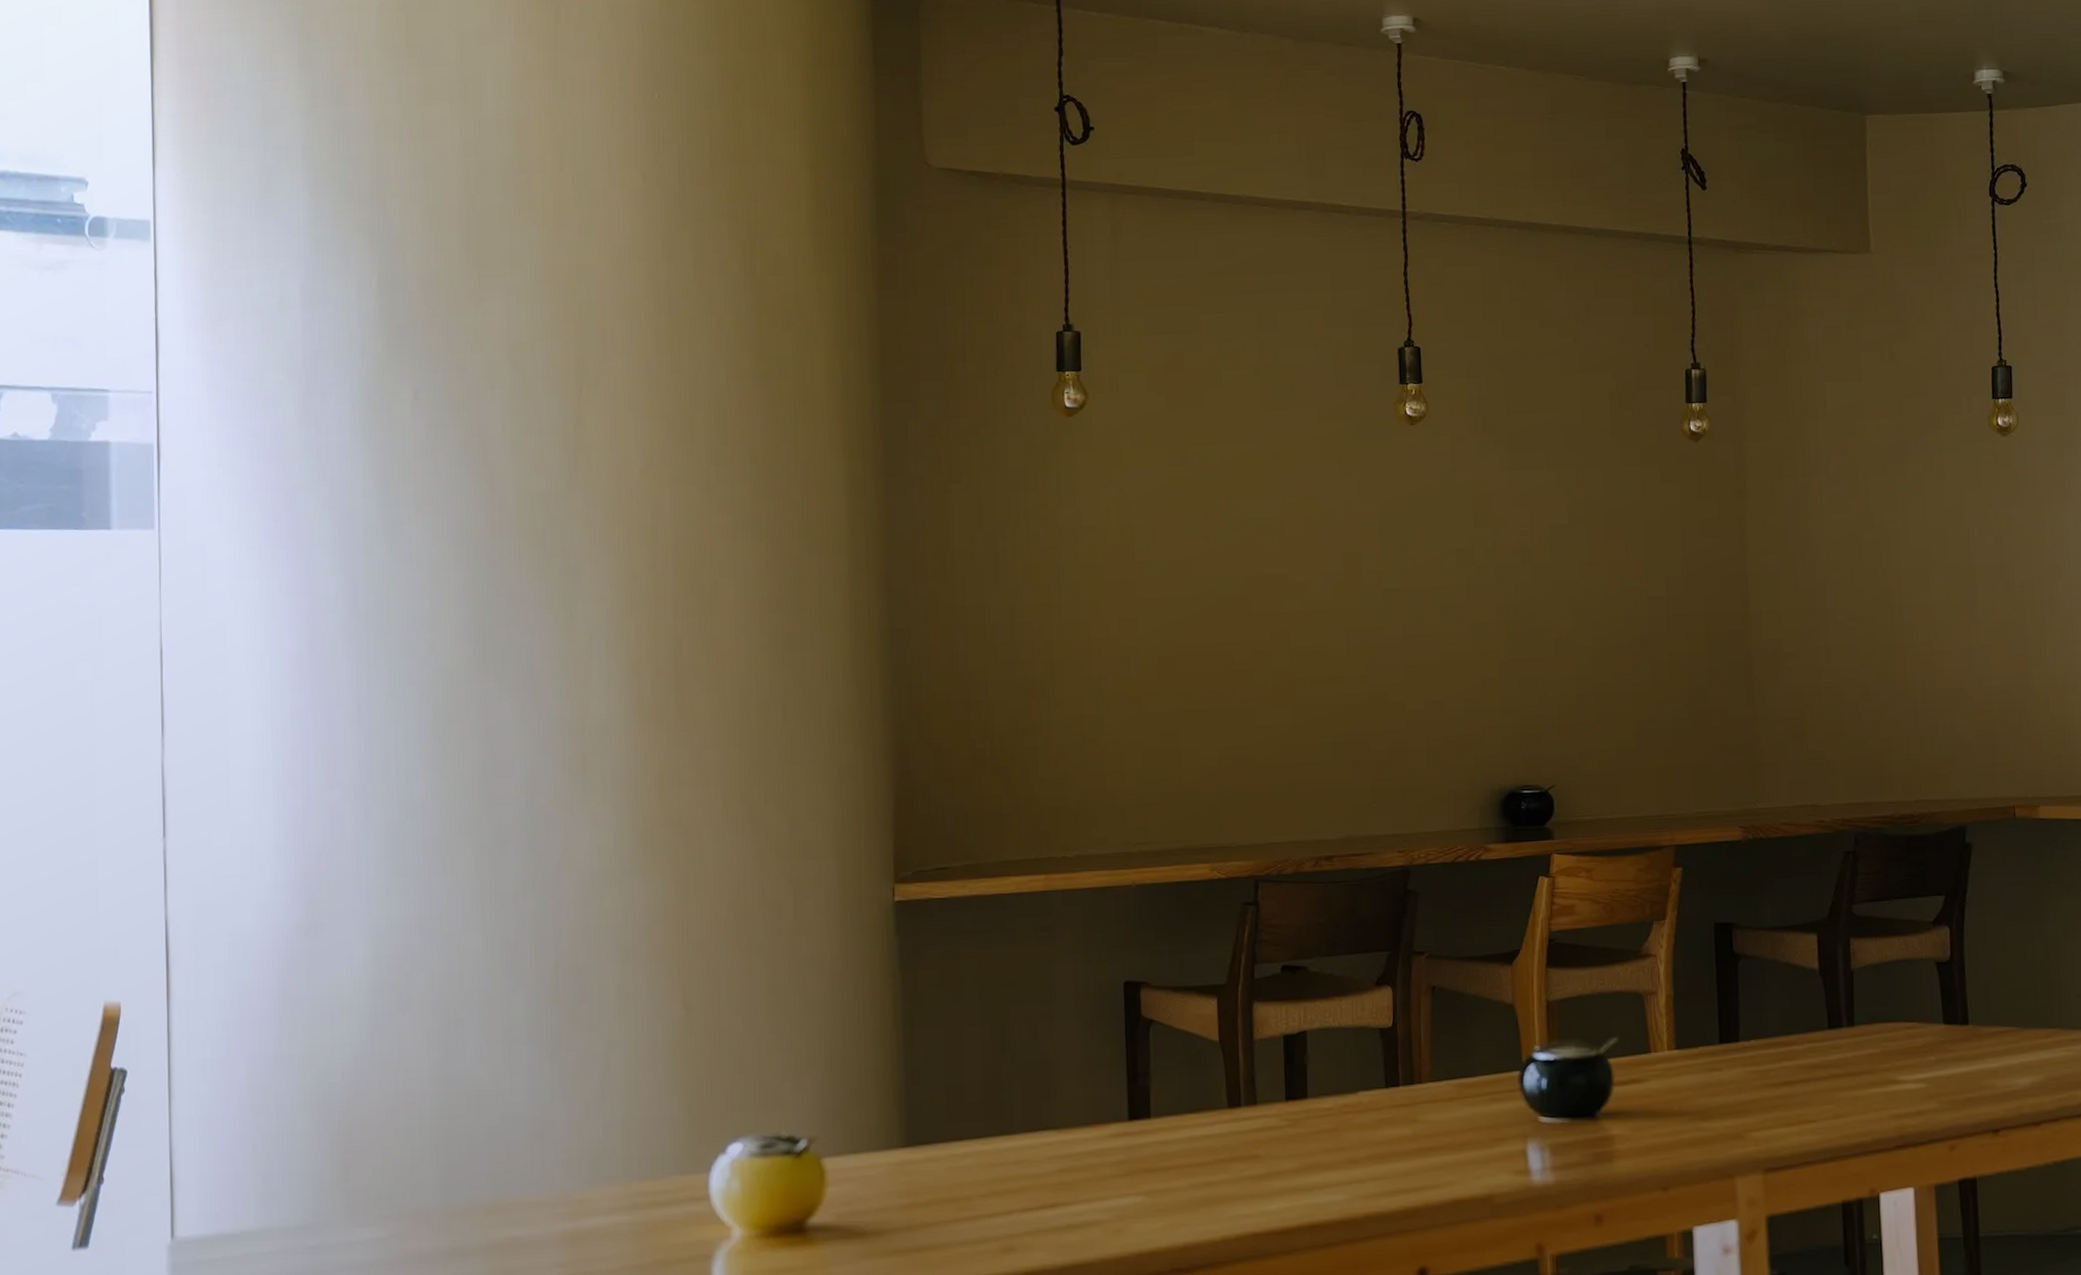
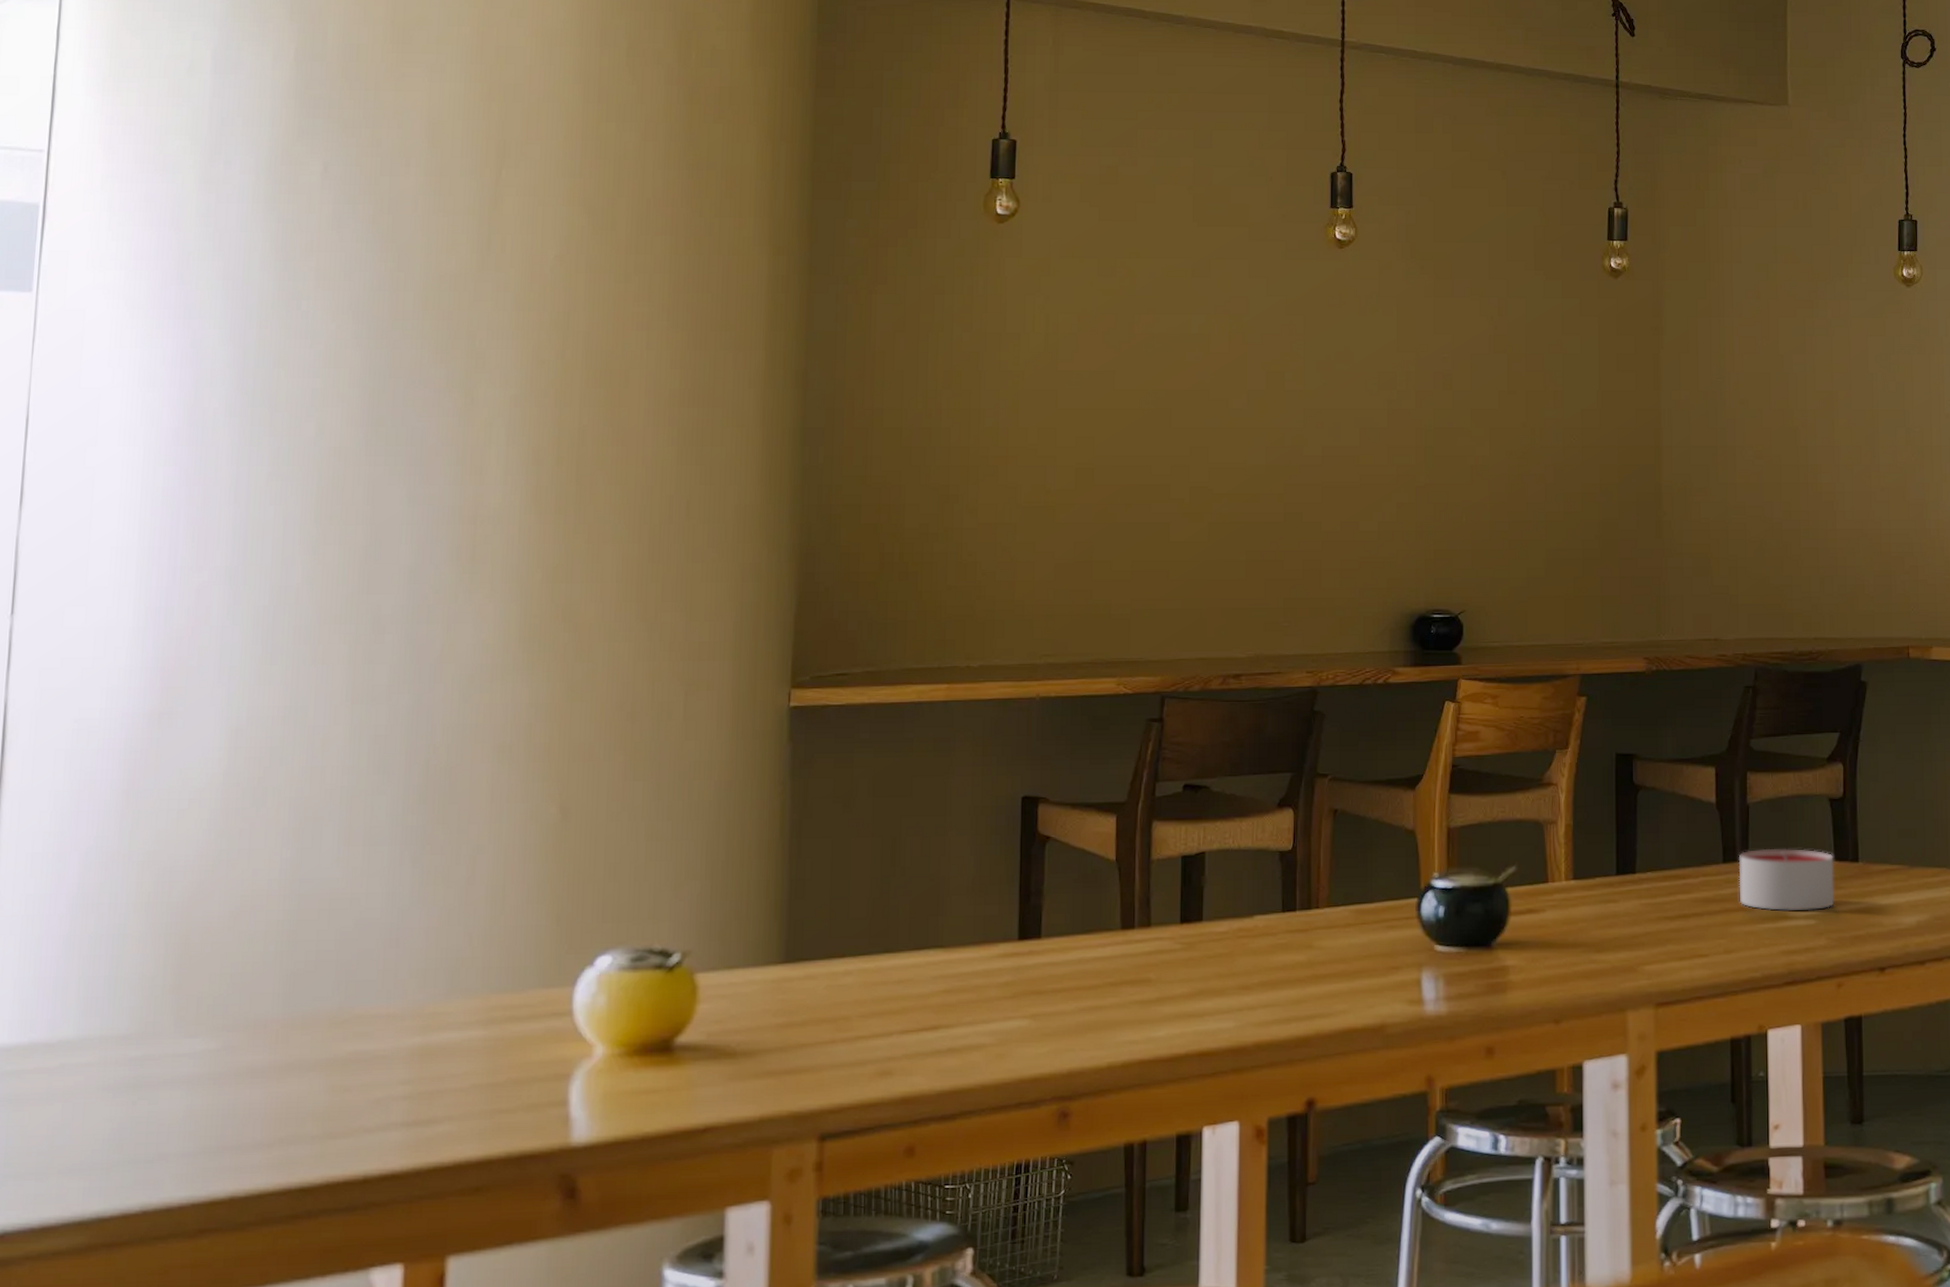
candle: none [1845,1013,1945,1076] -> present [1739,849,1835,912]

